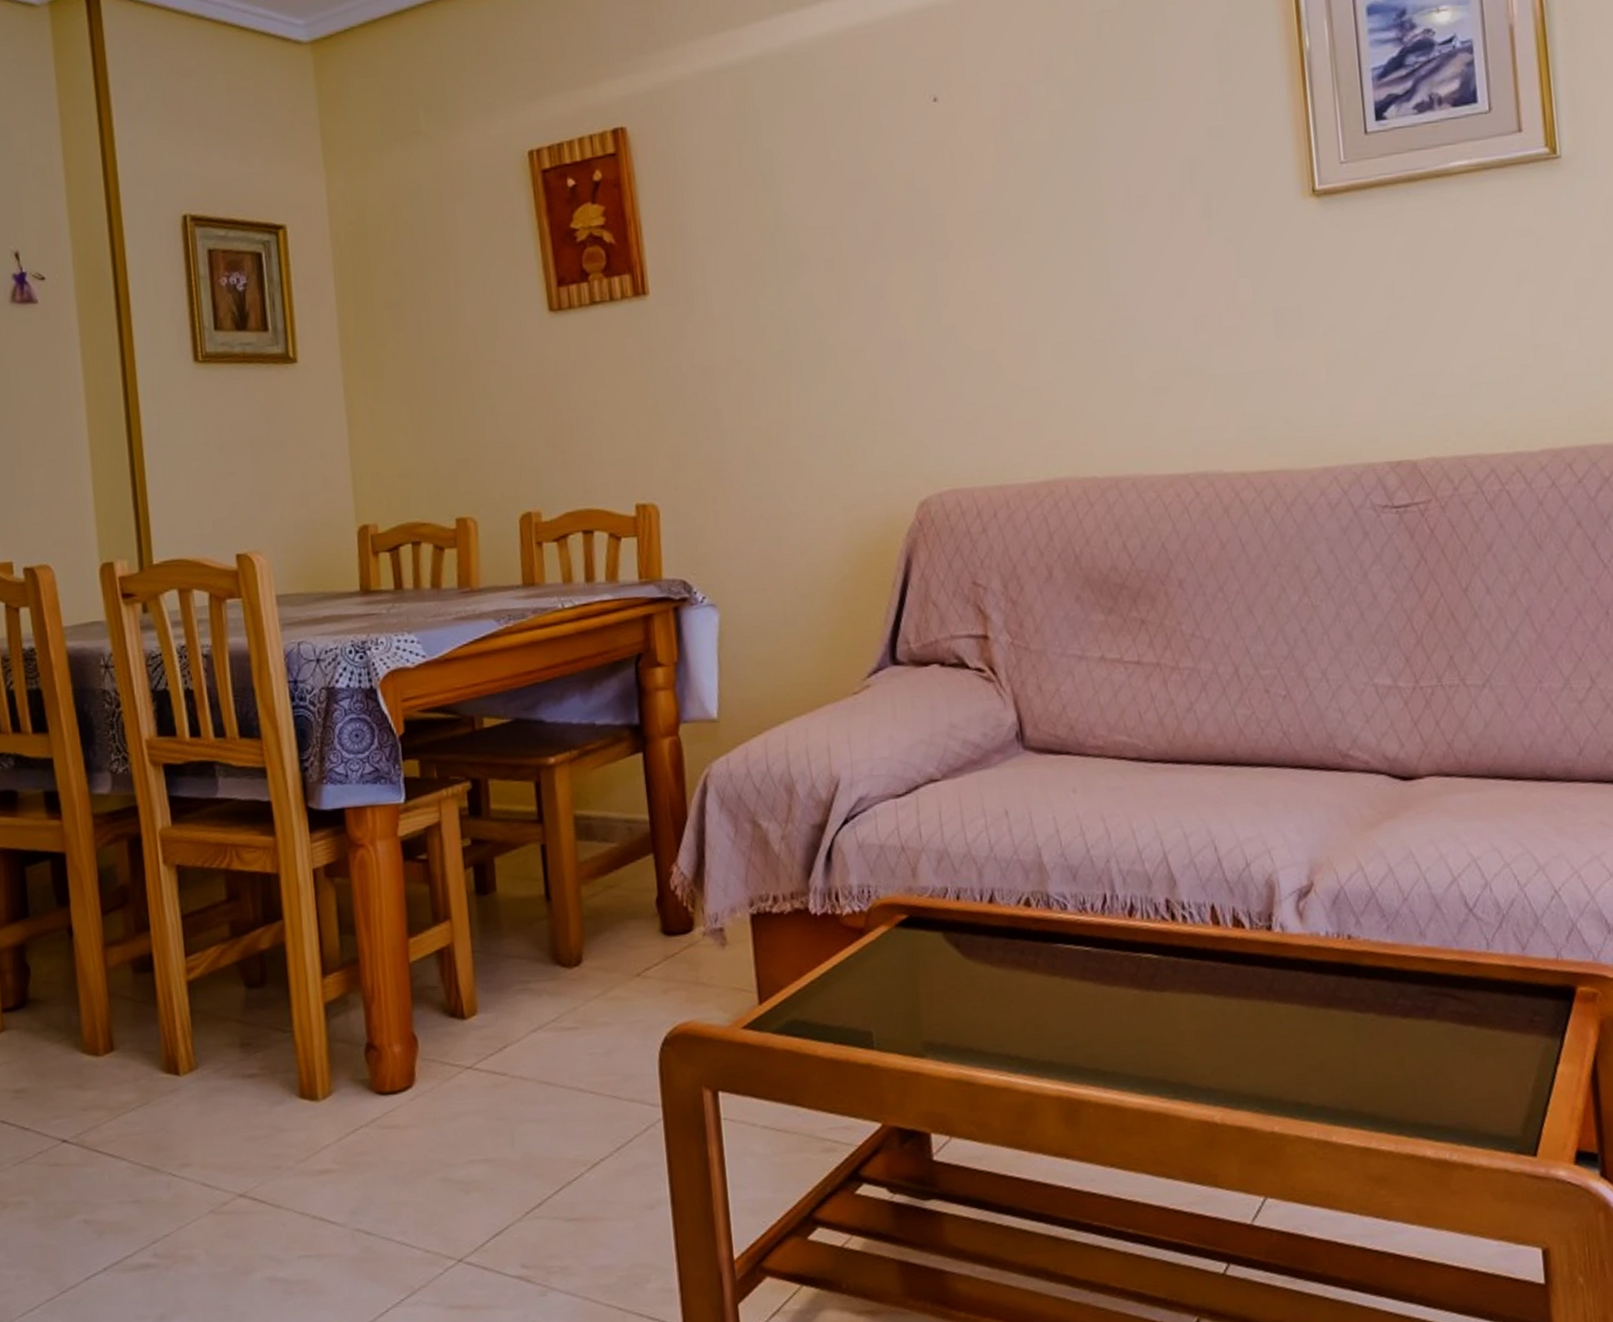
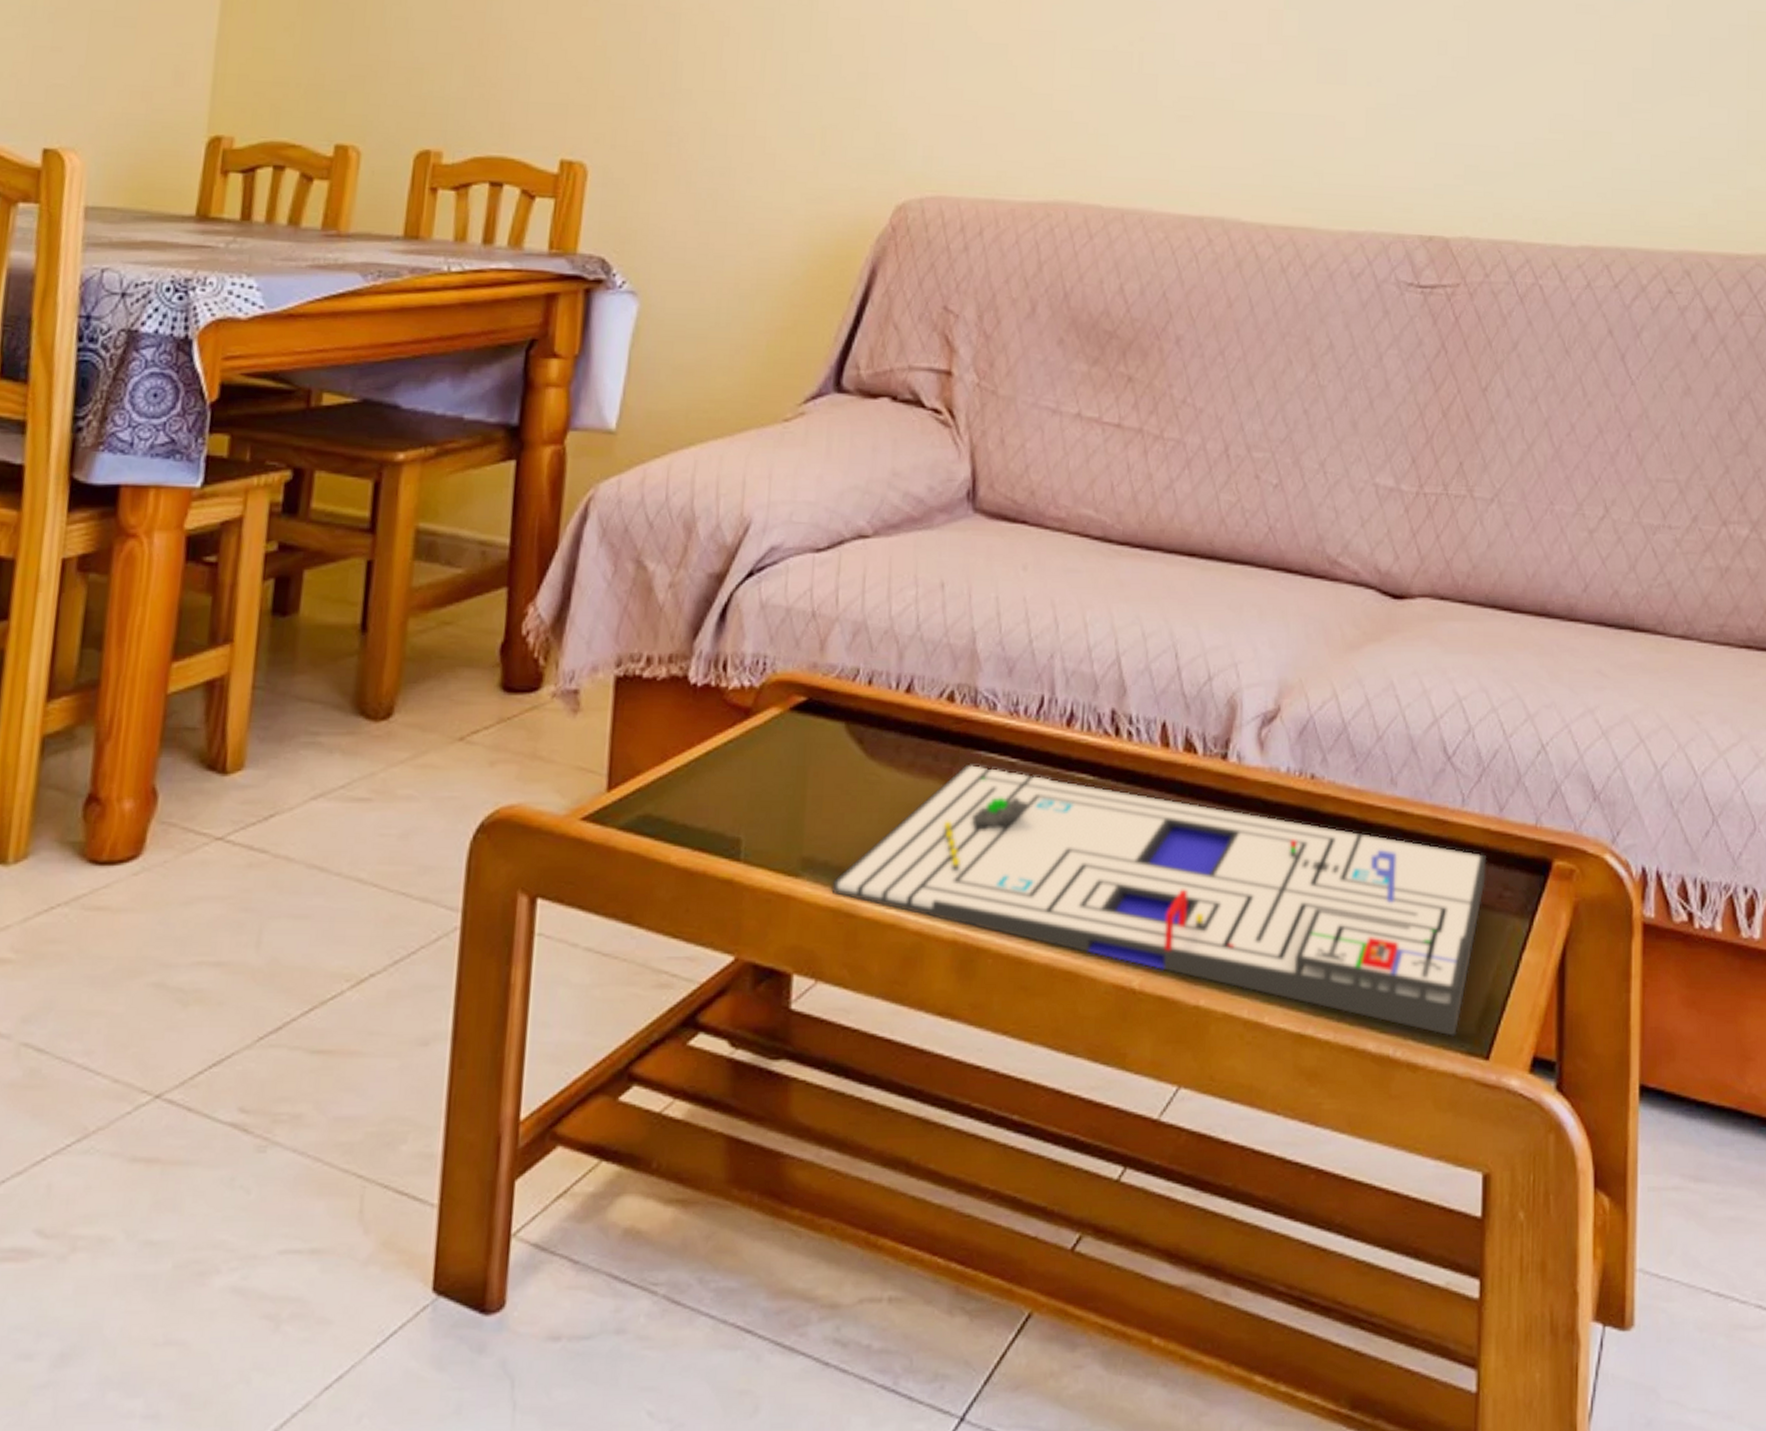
board game: none [951,955,1517,1140] -> present [831,764,1486,1036]

